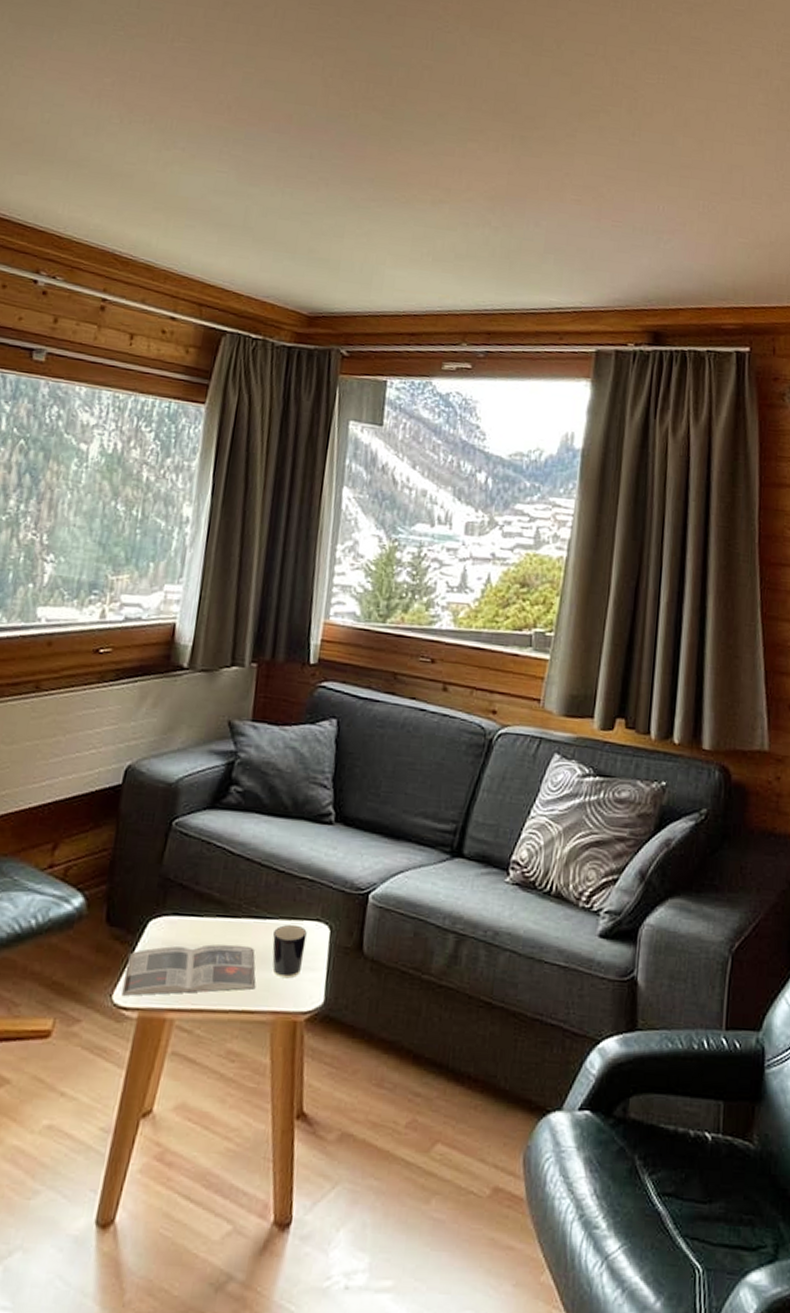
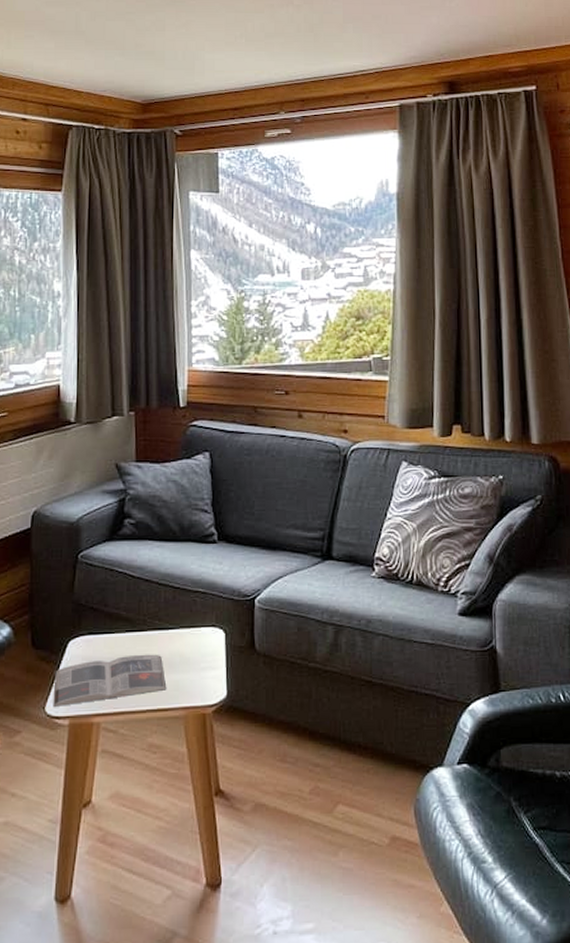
mug: present [272,924,307,979] -> none [175,631,205,678]

